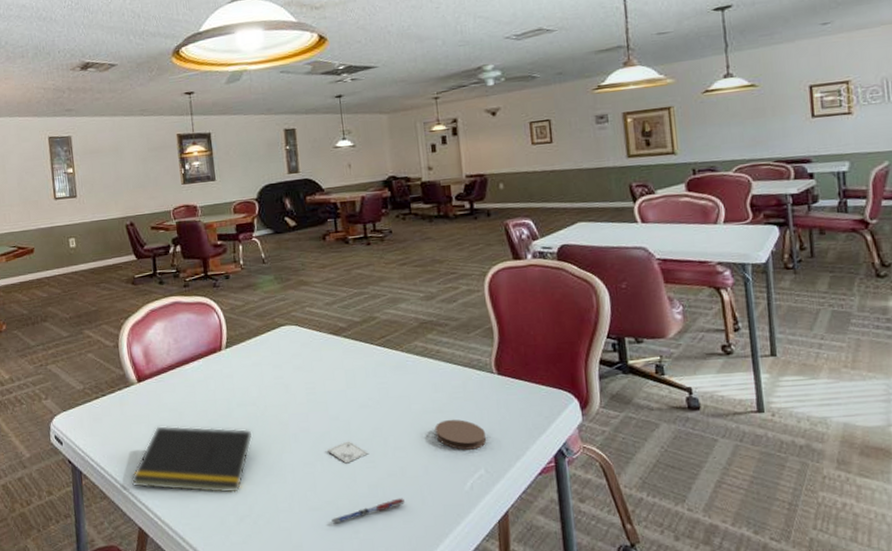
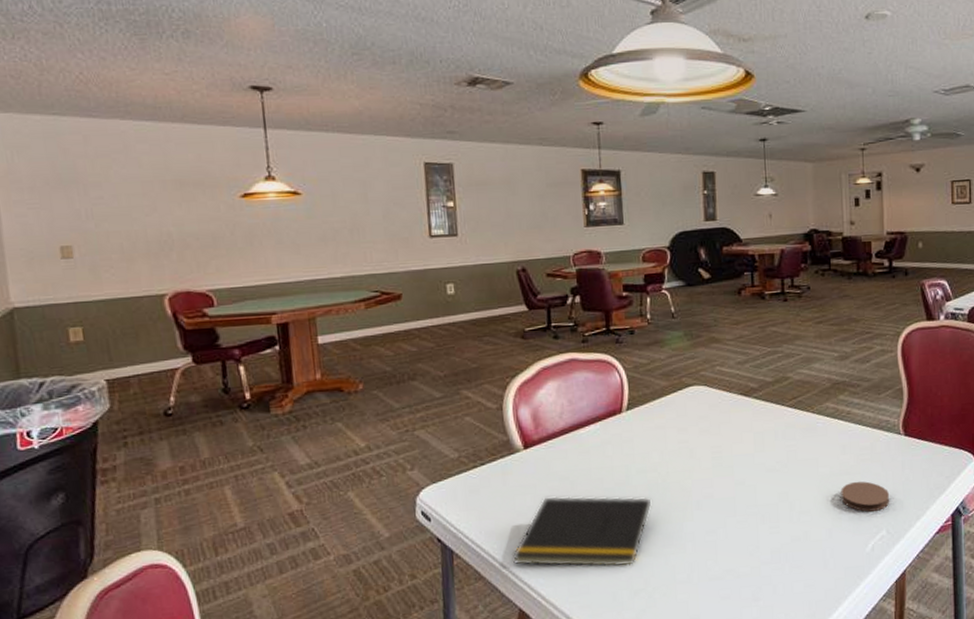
hazard label: present [327,441,369,464] -> none [731,506,774,530]
pen: present [331,498,406,524] -> none [731,562,808,593]

